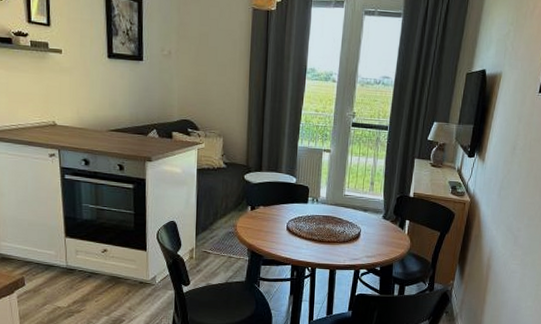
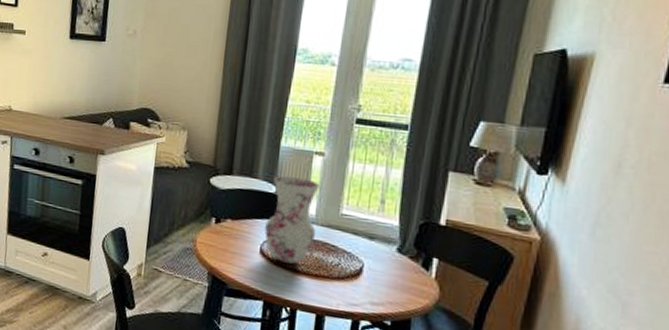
vase: none [289,169,328,235] -> present [264,176,320,264]

